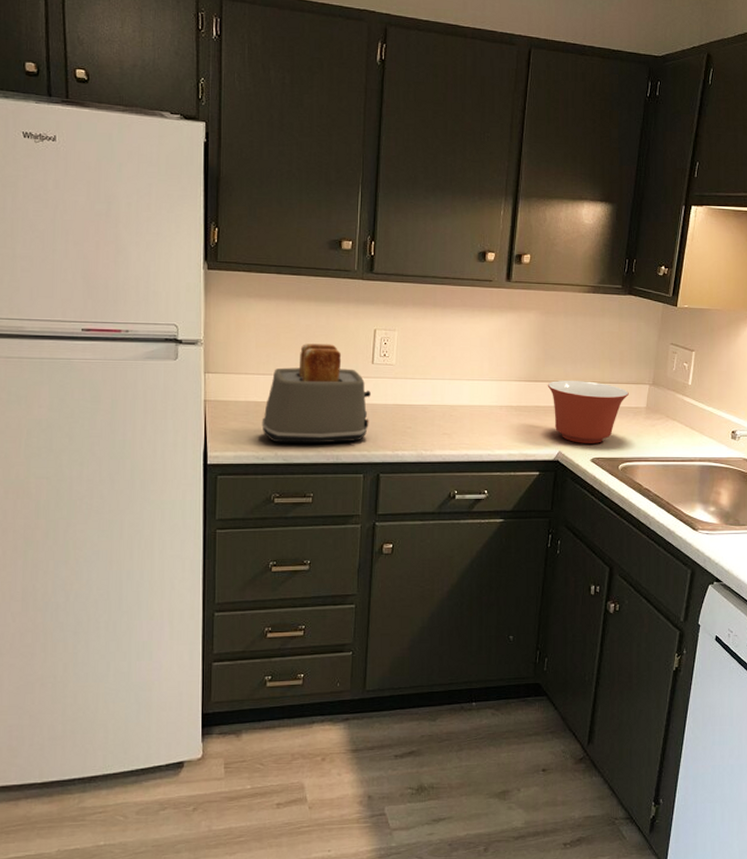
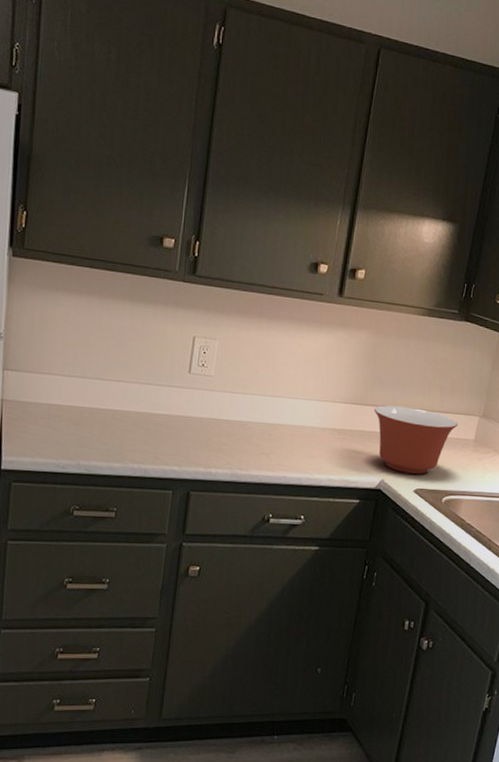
toaster: present [261,344,371,444] -> none [64,346,186,456]

